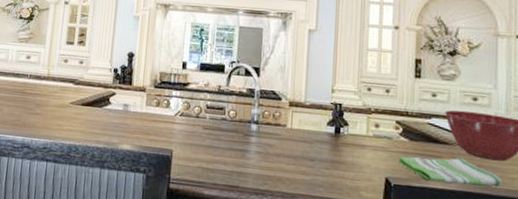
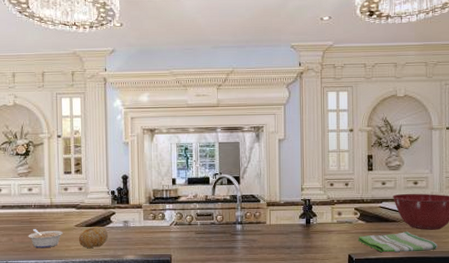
legume: none [18,101,56,125] -> present [28,229,63,249]
fruit: none [71,106,105,132] -> present [78,226,109,249]

